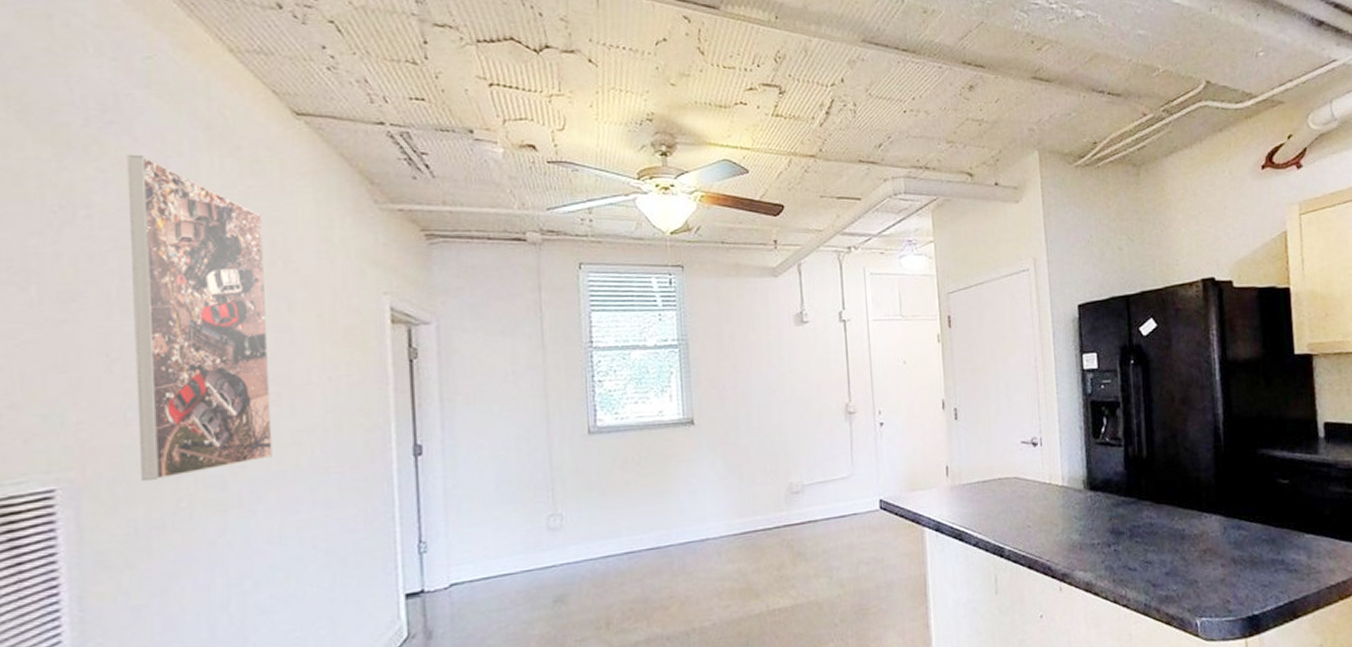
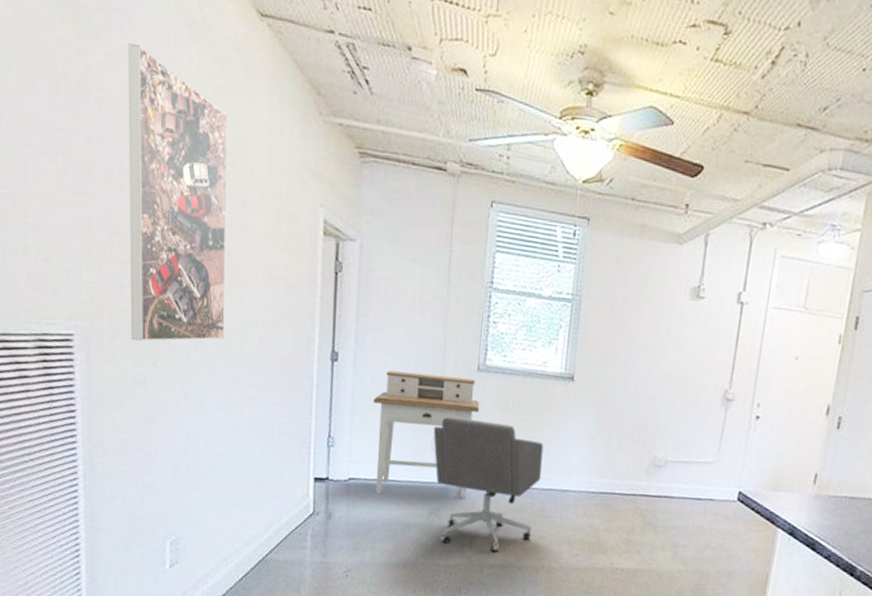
desk: none [471,443,597,595] -> present [373,370,480,499]
office chair: none [546,484,677,631] -> present [433,415,544,552]

